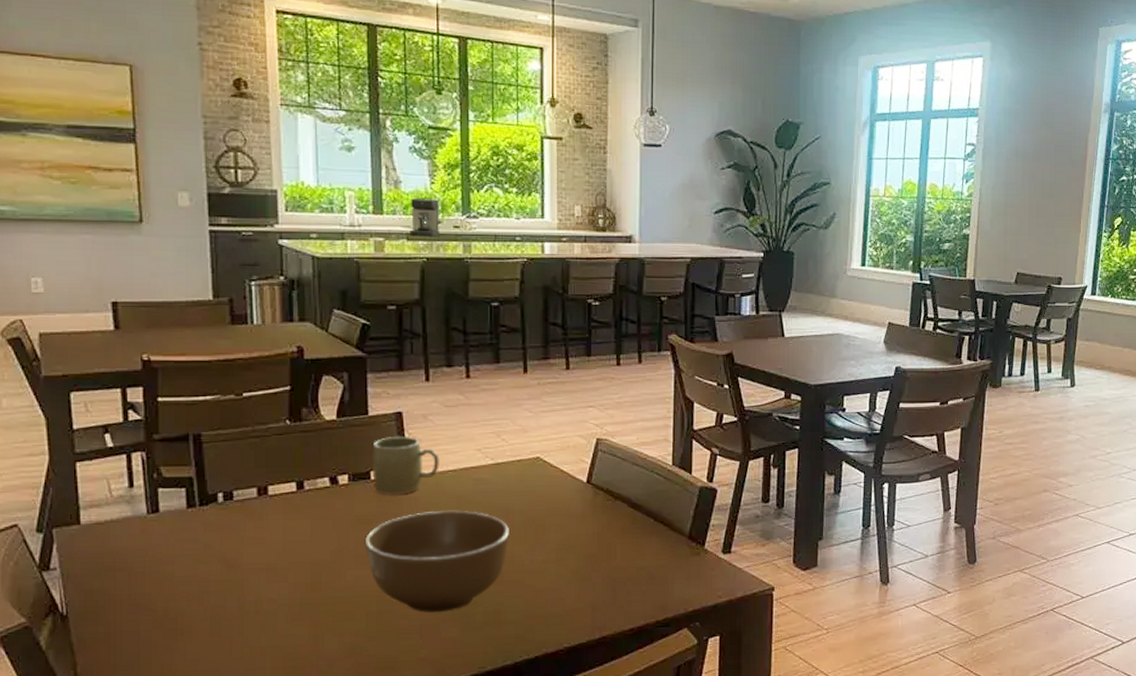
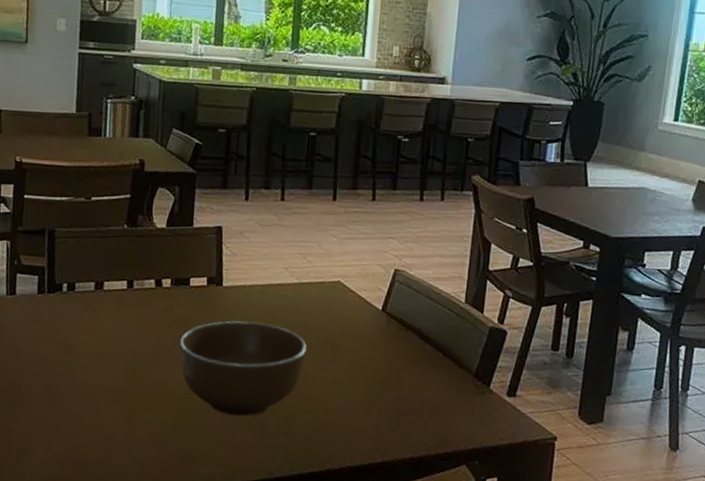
mug: present [371,437,439,496] -> none [191,248,251,303]
coffee maker: present [410,198,439,237] -> none [244,33,272,69]

